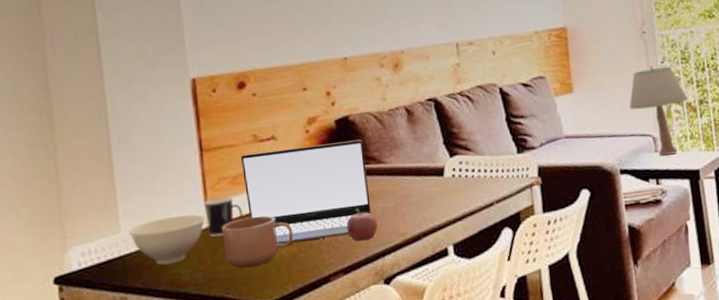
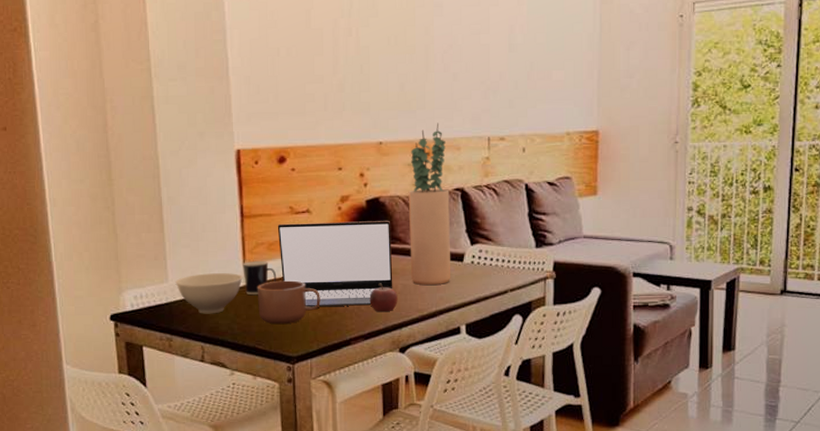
vase: none [378,32,433,206] -> present [408,122,451,286]
table lamp: present [629,65,688,156] -> none [651,176,711,264]

